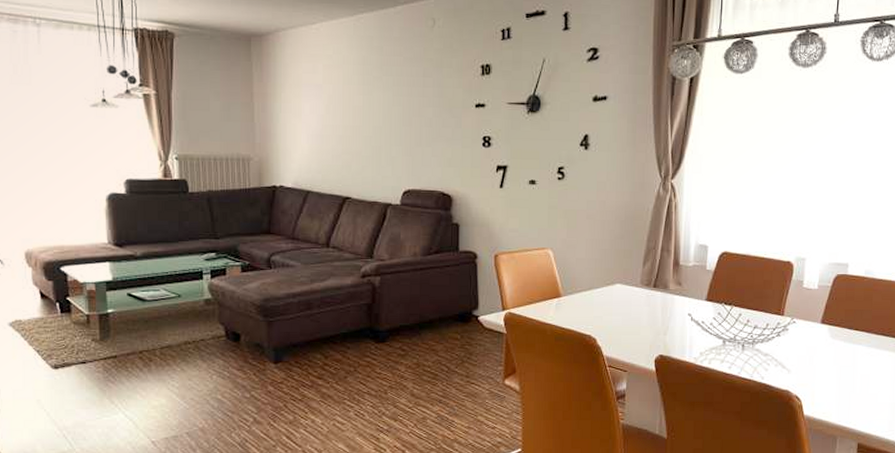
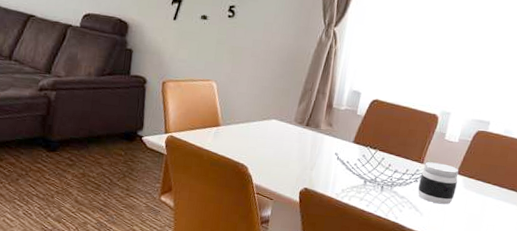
jar: none [782,312,823,358] -> present [418,161,459,205]

